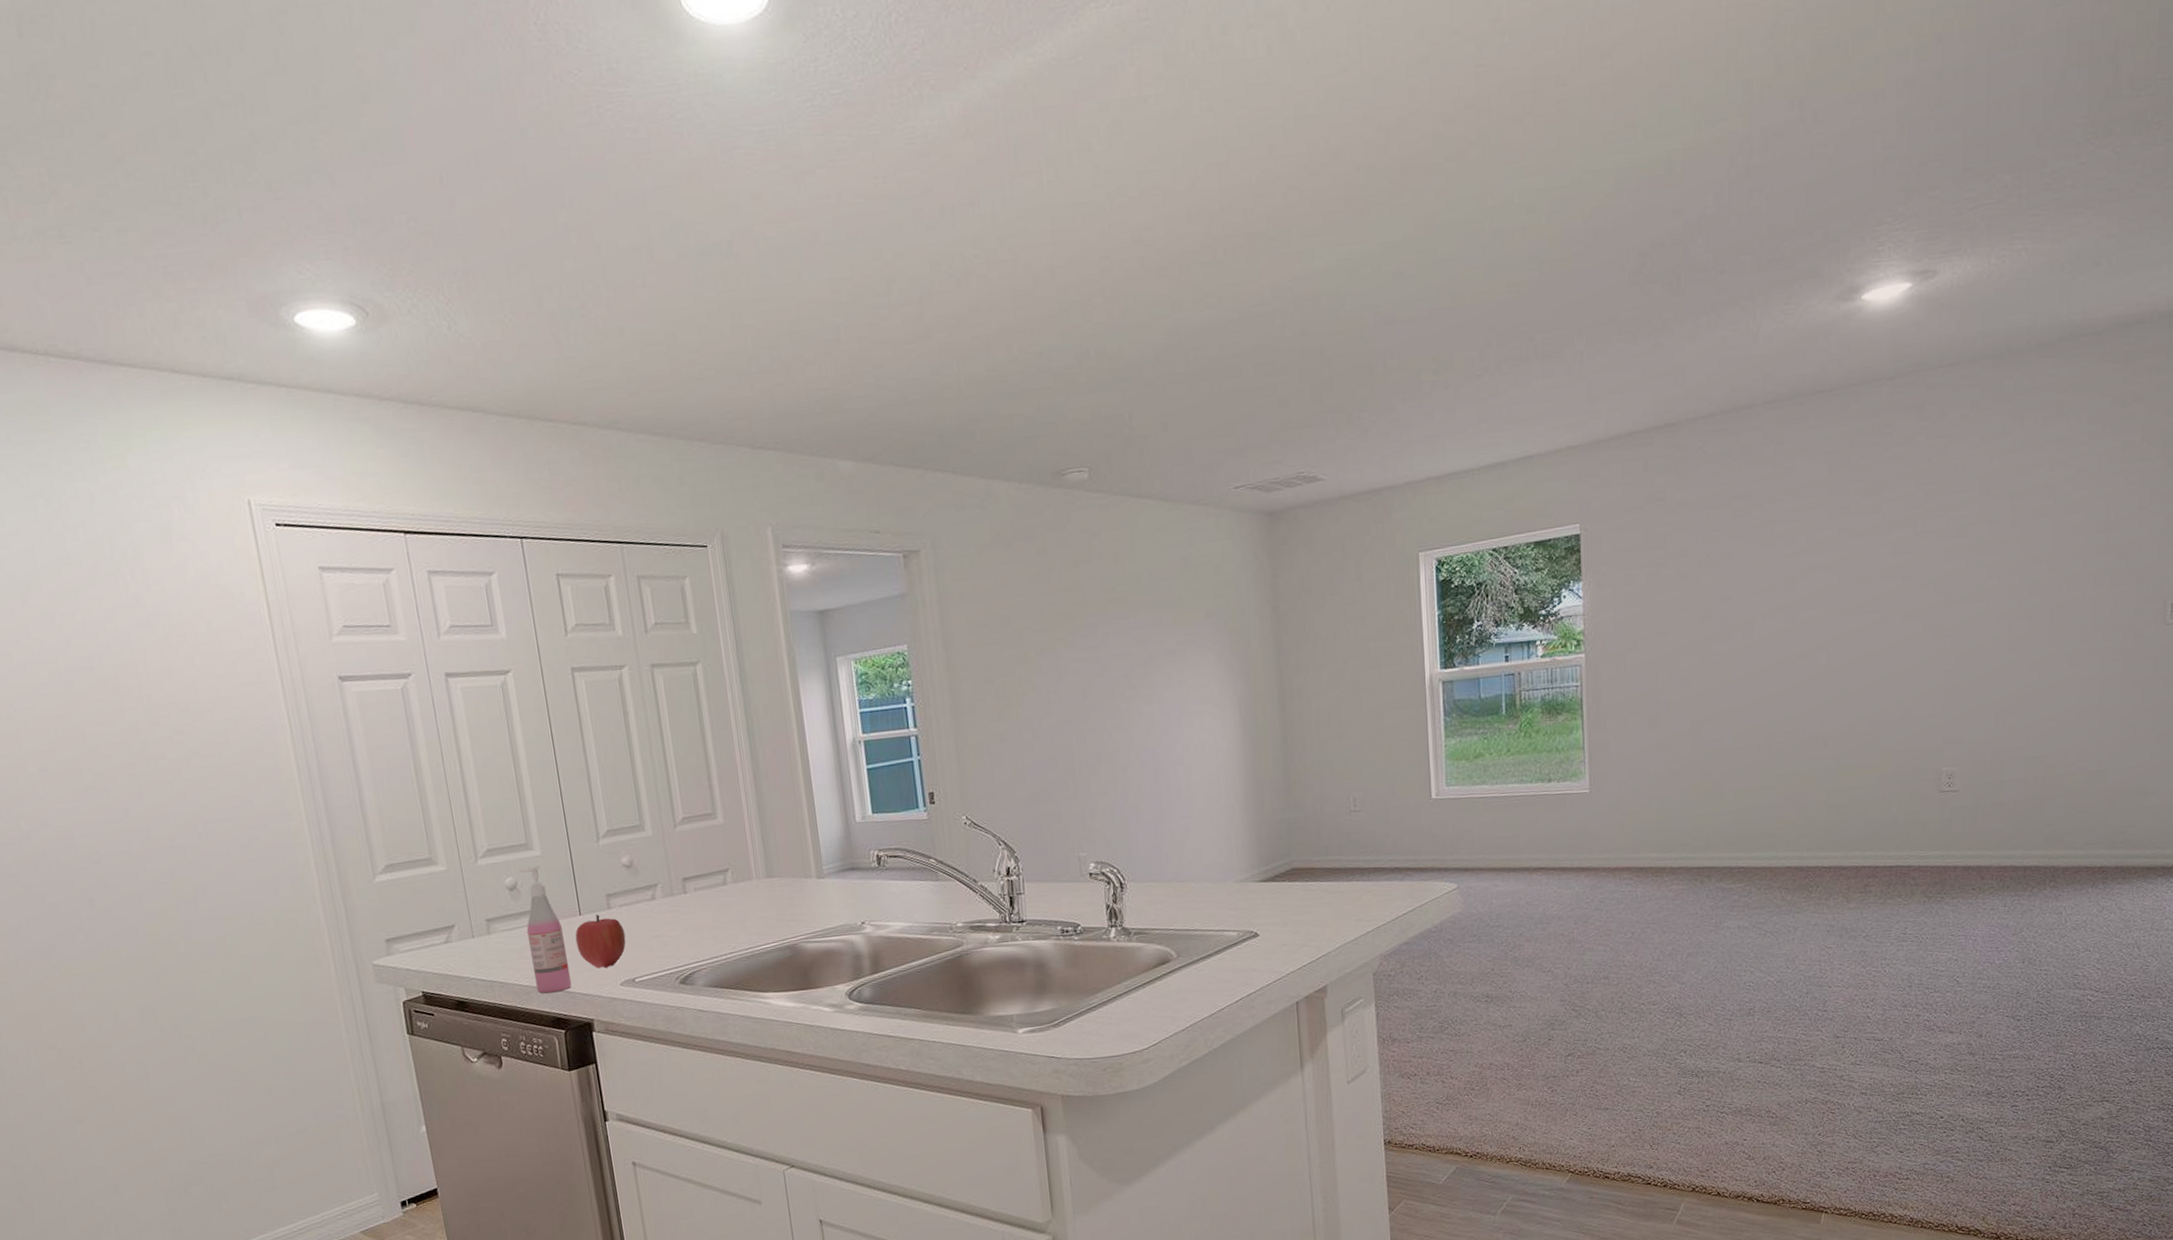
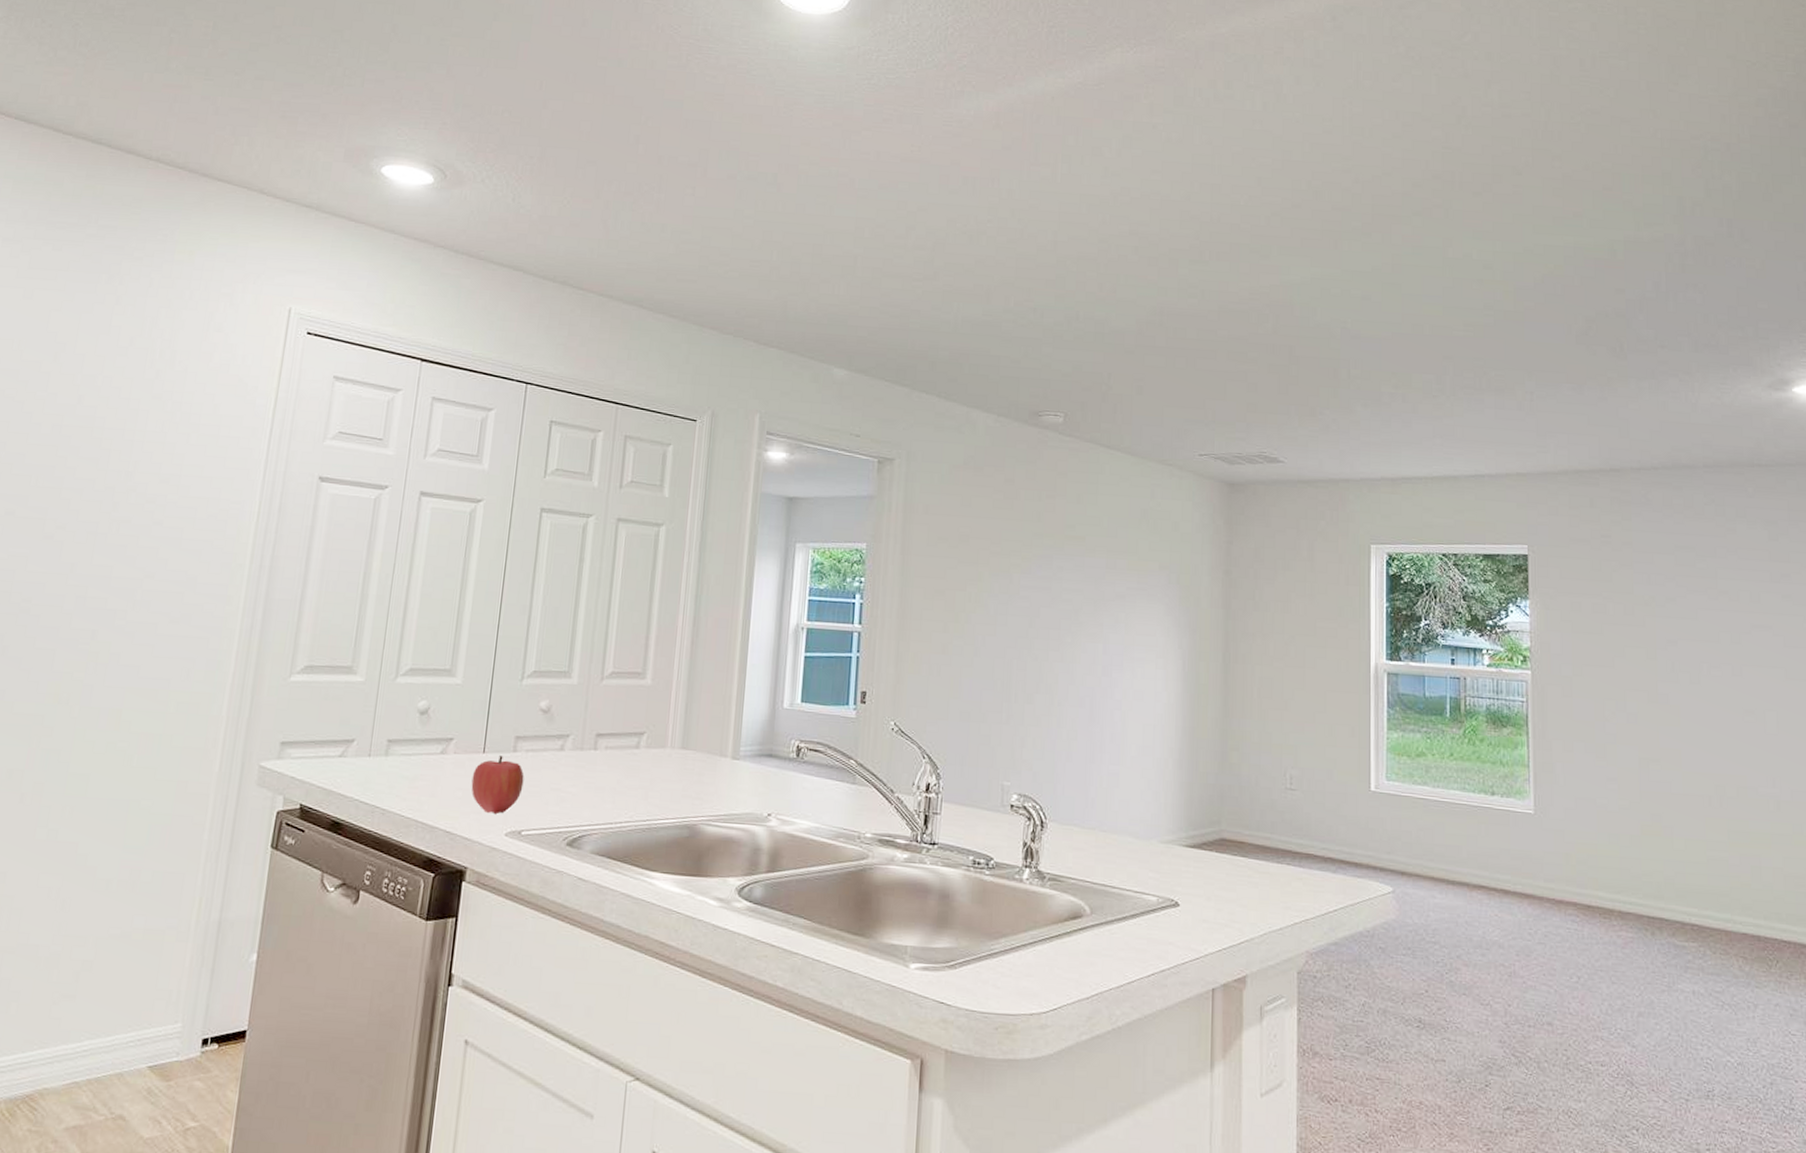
soap dispenser: present [519,866,572,994] -> none [418,693,462,831]

